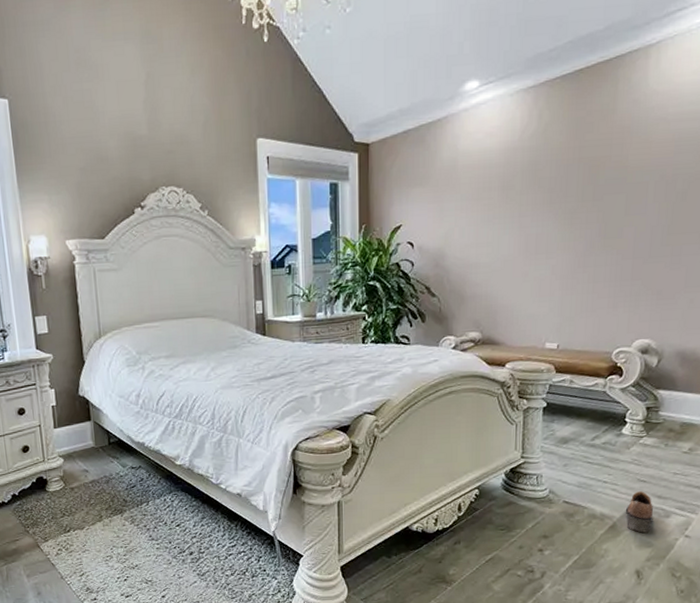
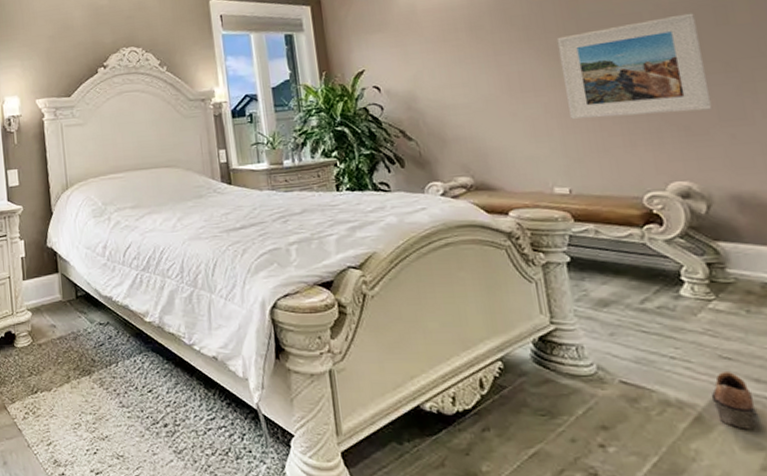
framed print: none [571,185,689,281] -> present [556,13,713,119]

